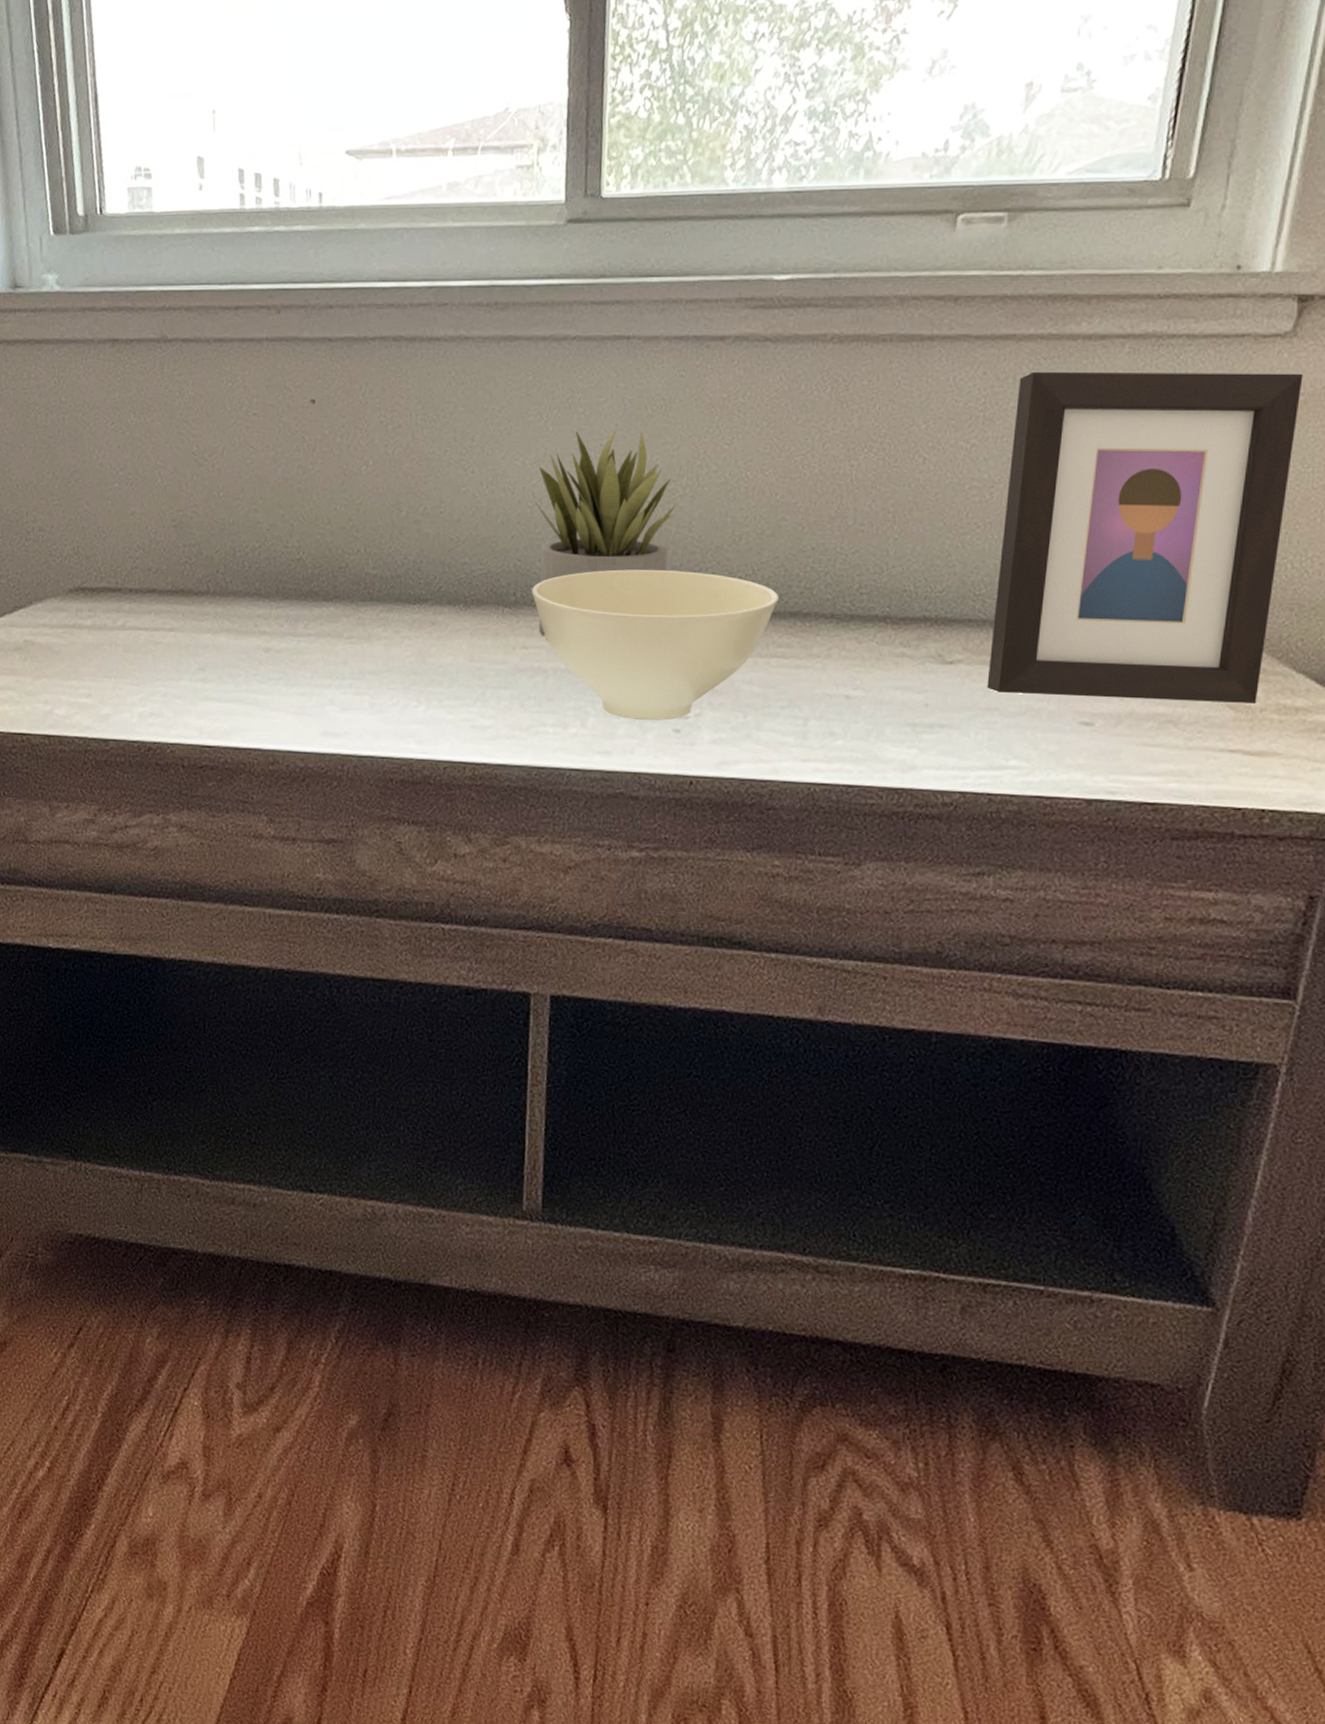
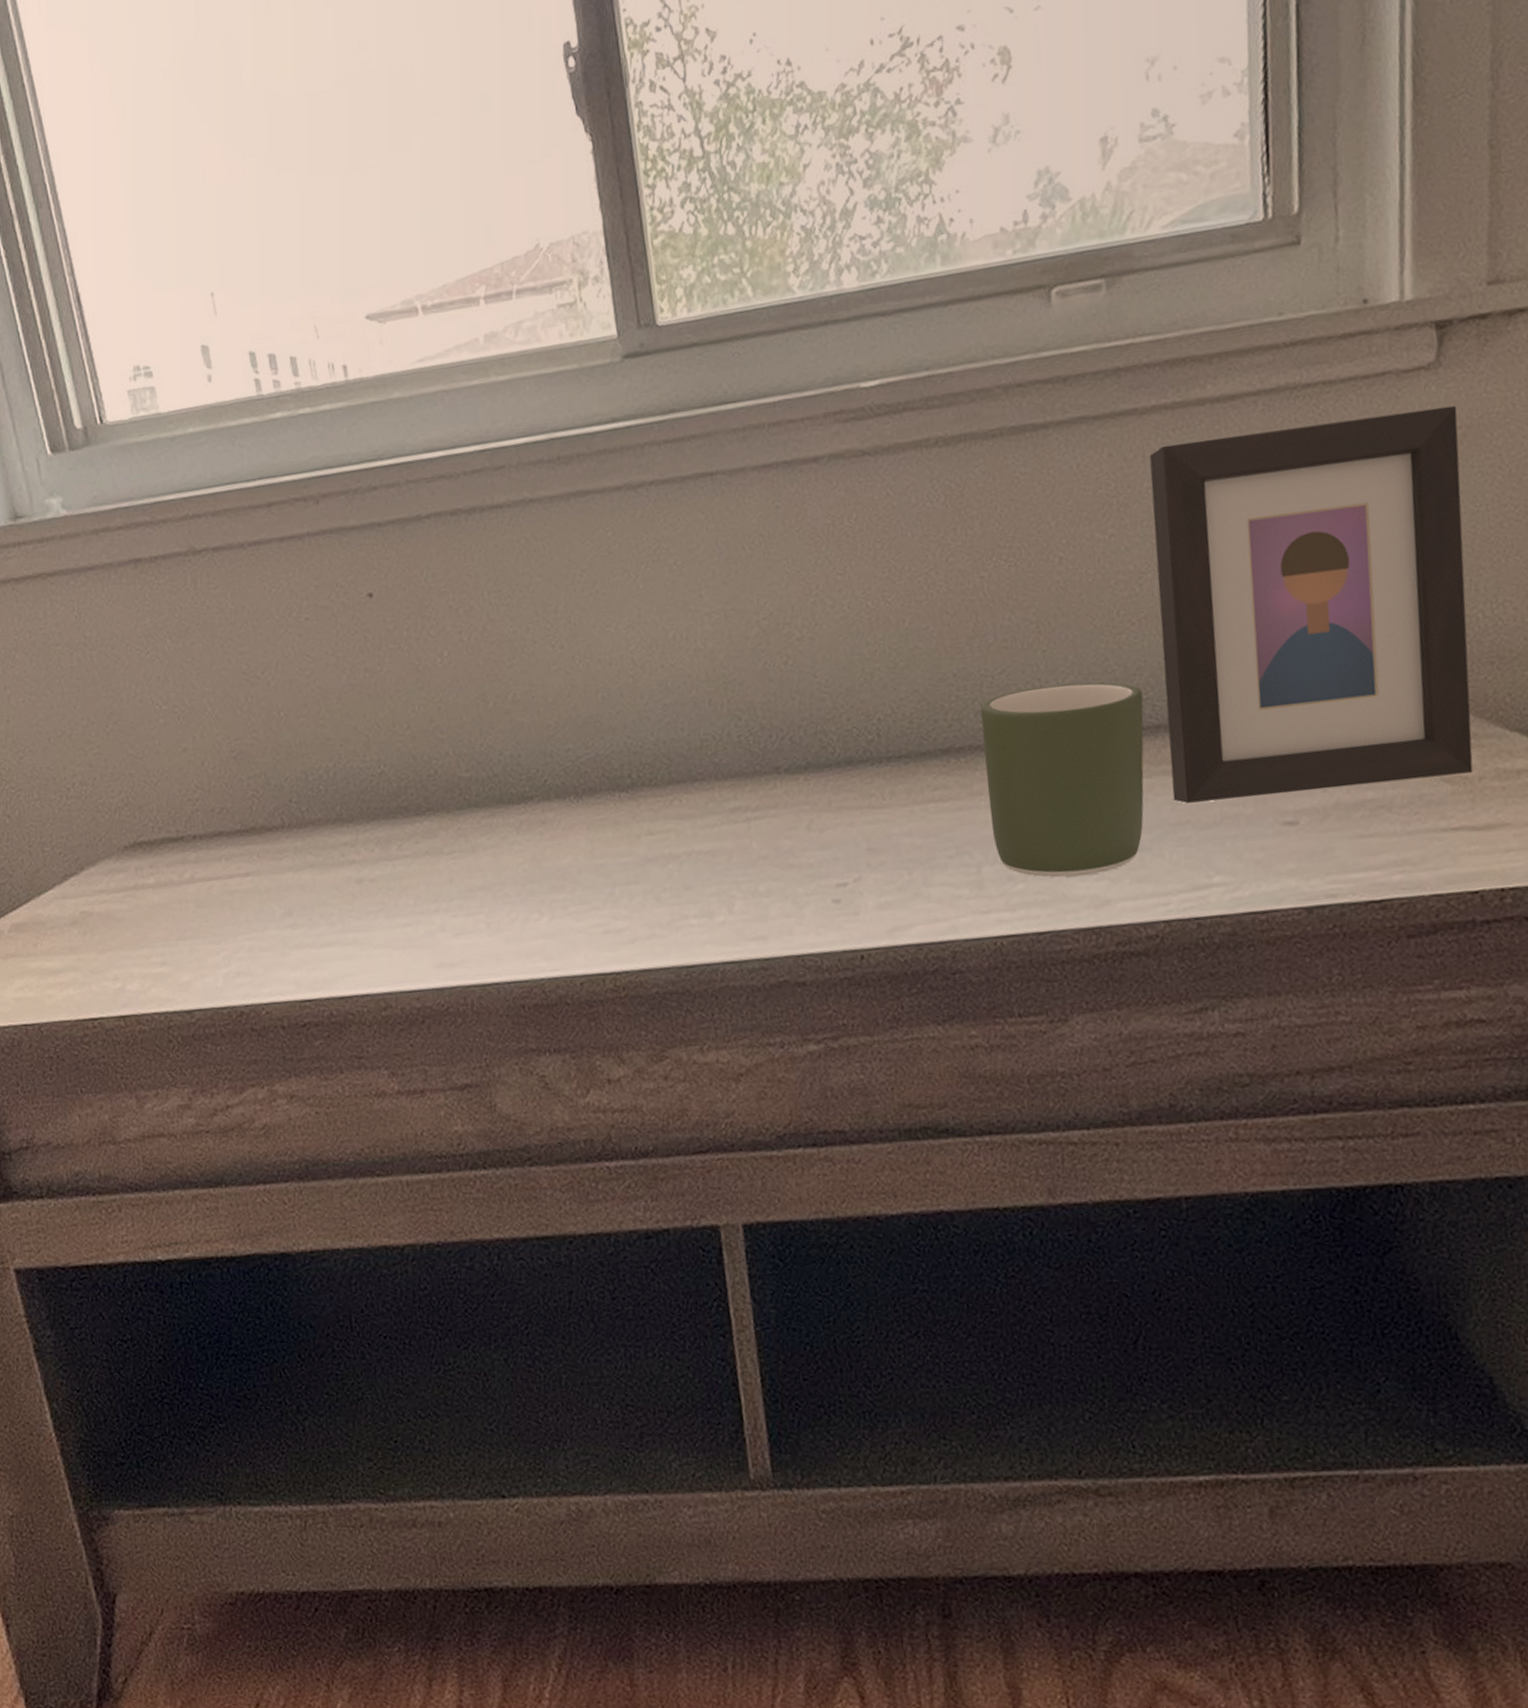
bowl: present [531,569,780,721] -> none [647,719,927,897]
succulent plant: present [534,429,677,636] -> none [635,575,796,818]
mug: none [822,570,976,742] -> present [980,682,1144,878]

